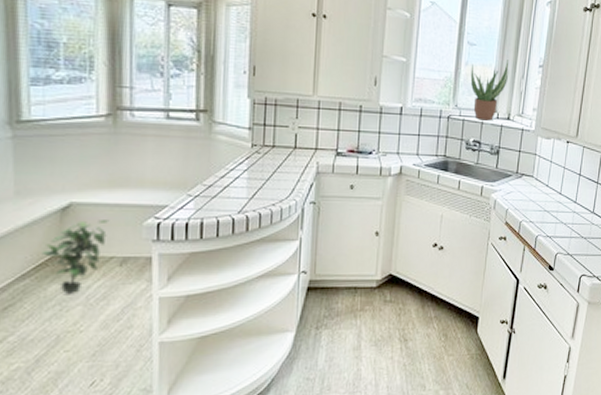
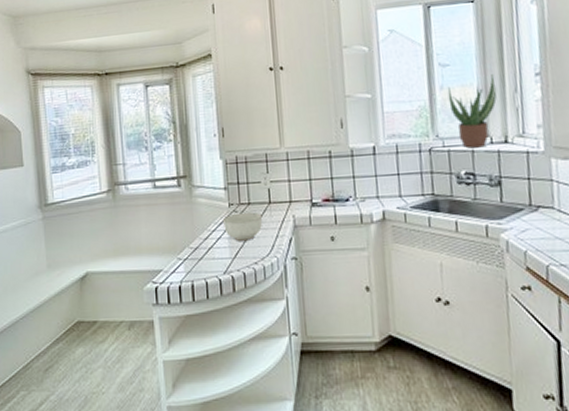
potted plant: present [41,220,110,292] -> none [69,286,117,355]
bowl: none [242,154,286,182] -> present [222,211,263,241]

